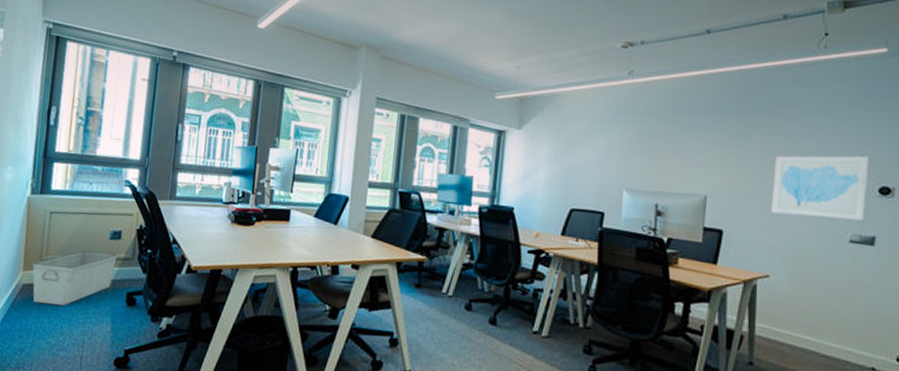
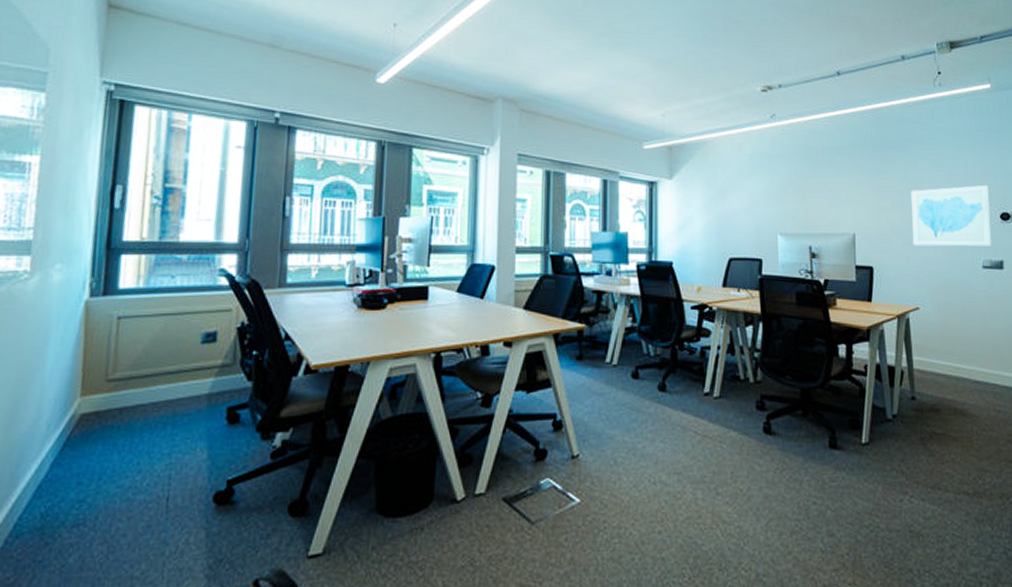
storage bin: present [32,250,118,306] -> none [94,360,213,436]

